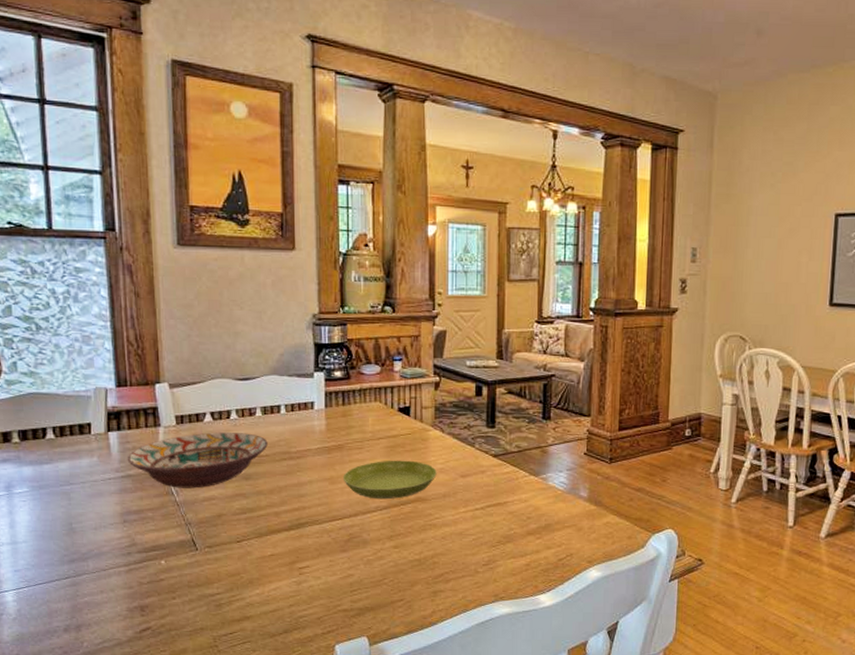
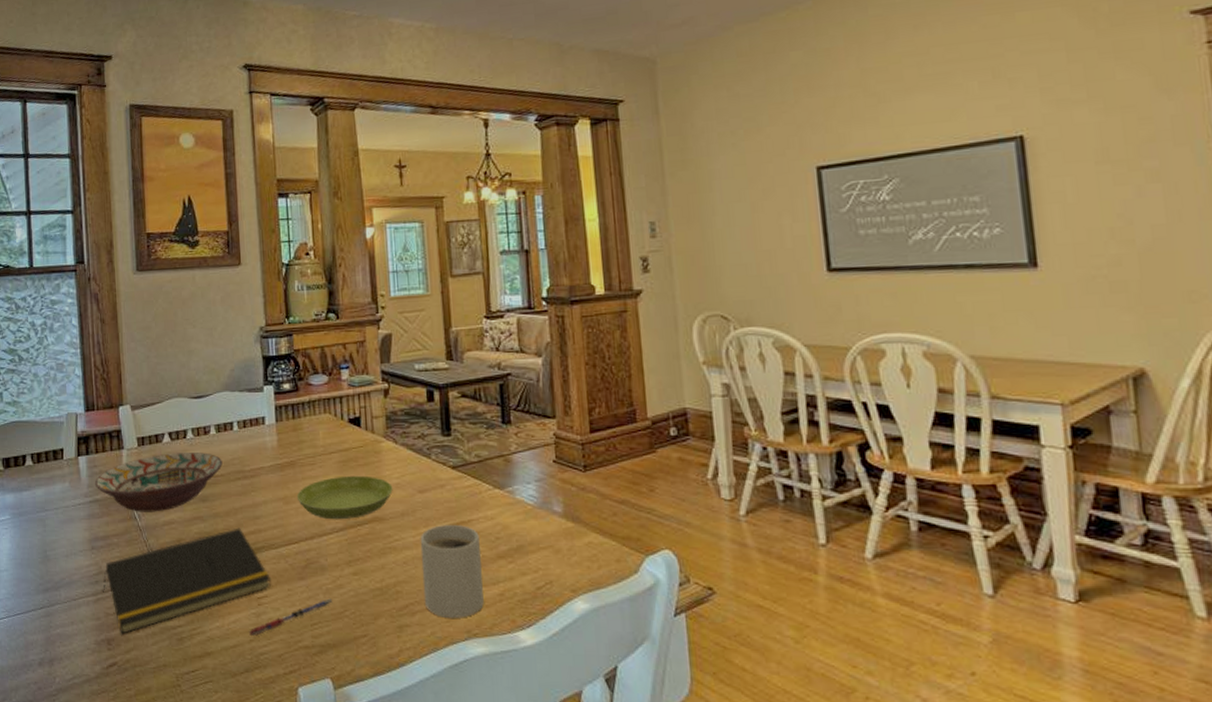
notepad: none [136,504,314,601] -> present [103,527,272,634]
pen: none [288,568,373,602] -> present [248,598,333,637]
mug: none [458,505,513,585] -> present [420,524,484,618]

